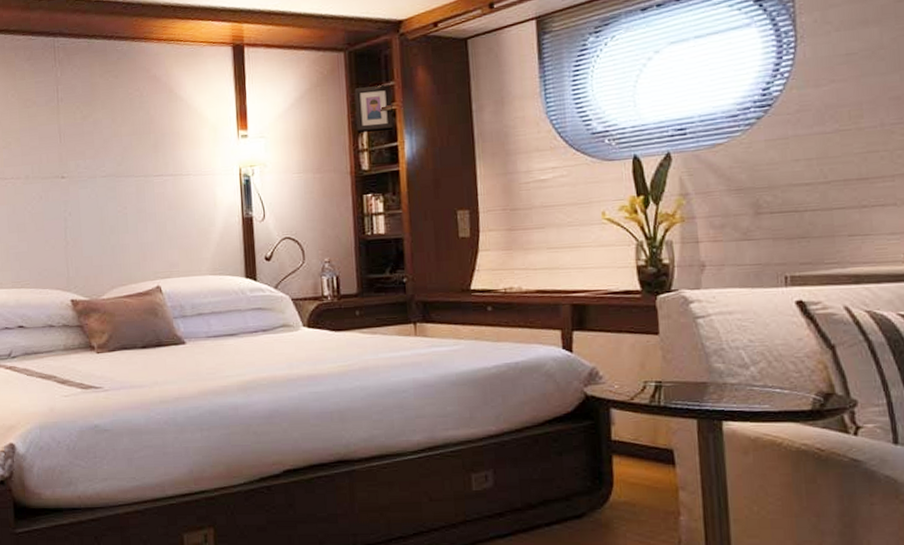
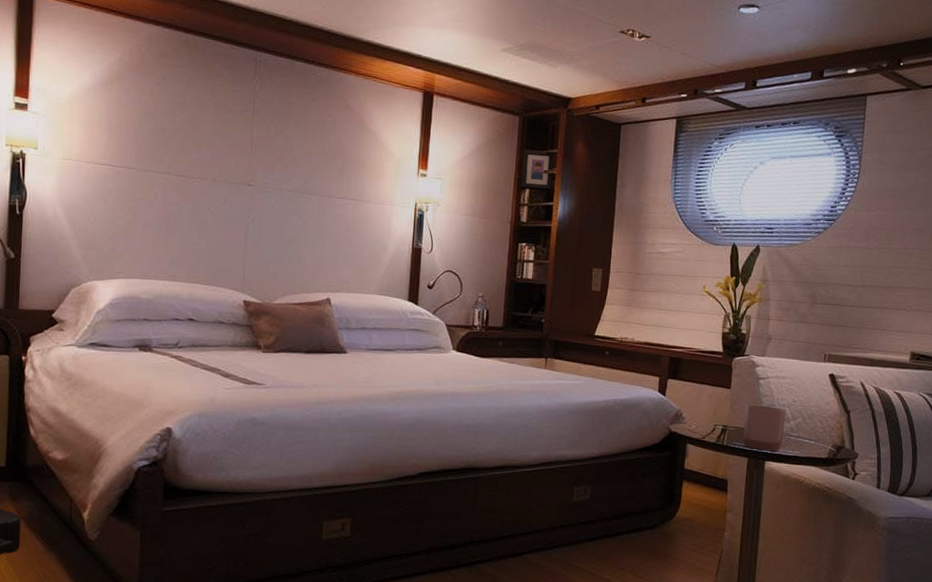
mug: none [683,351,743,408] -> present [742,404,786,452]

